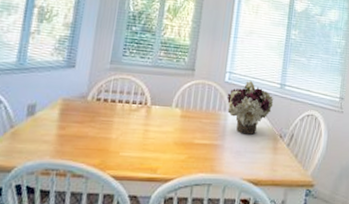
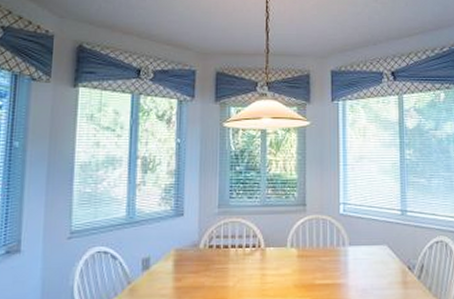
flower arrangement: present [226,80,274,135] -> none [344,209,396,270]

